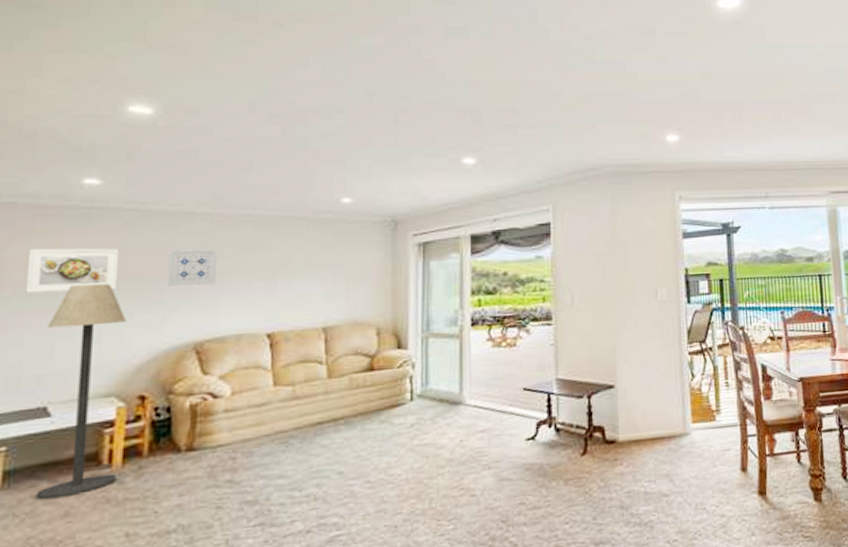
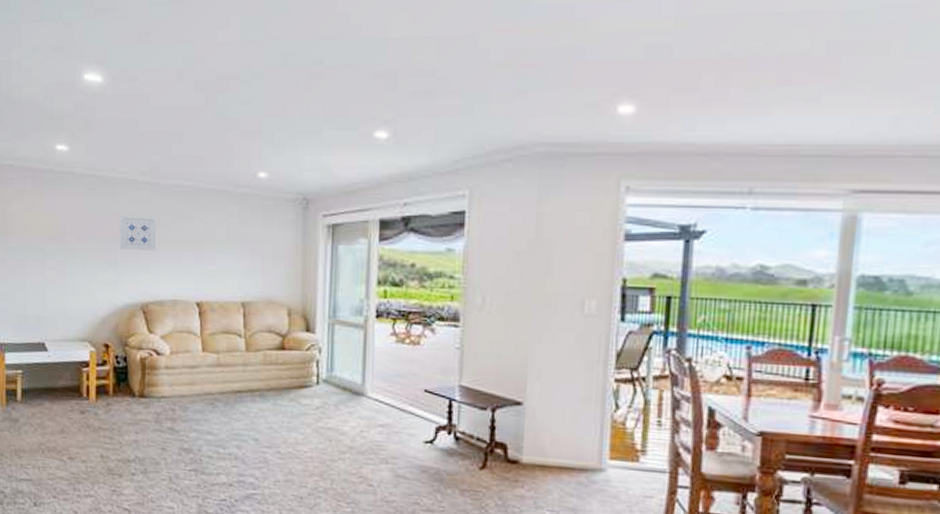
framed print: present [25,248,120,293] -> none [24,207,85,249]
floor lamp: present [36,284,126,501] -> none [40,242,92,418]

